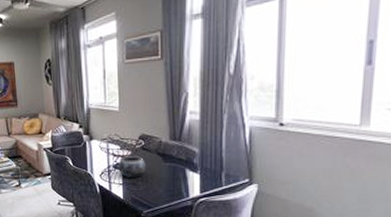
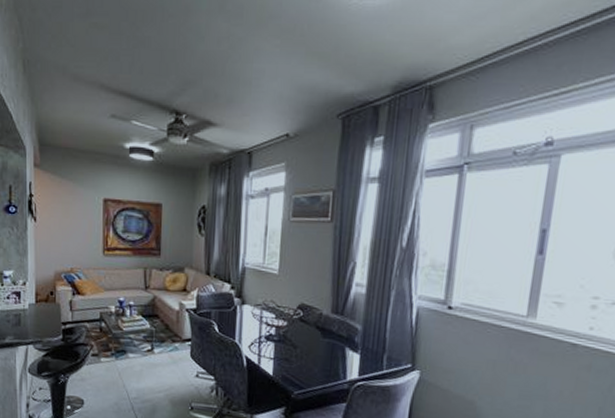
decorative bowl: present [117,156,146,177] -> none [269,327,302,353]

